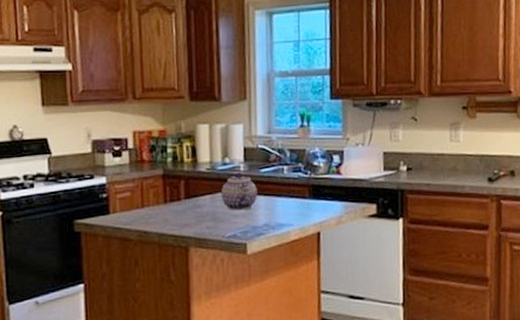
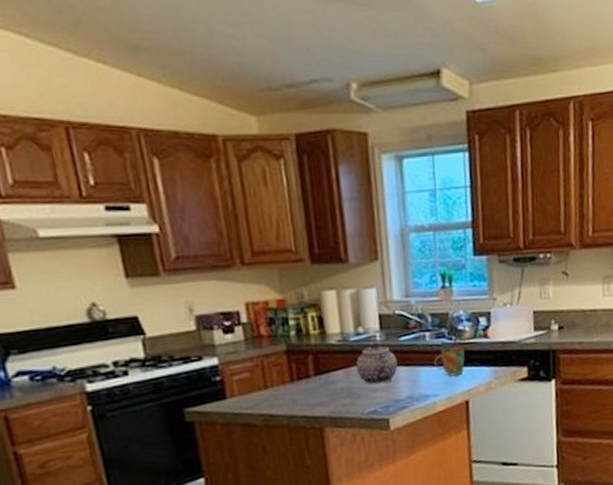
mug: none [290,180,318,208] -> present [434,346,465,376]

